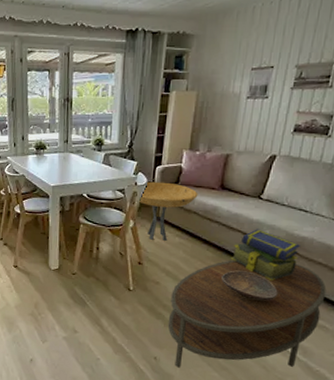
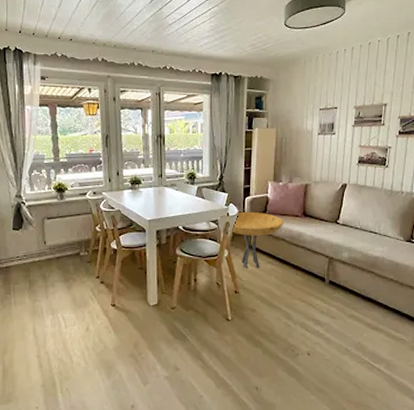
coffee table: present [167,260,327,368] -> none [266,282,399,396]
decorative bowl: present [221,270,278,301] -> none [311,292,360,319]
stack of books: present [230,229,300,282] -> none [317,251,374,300]

